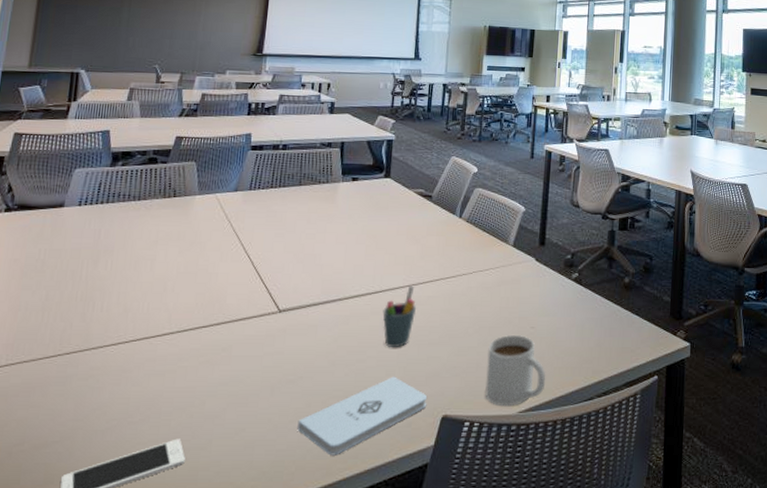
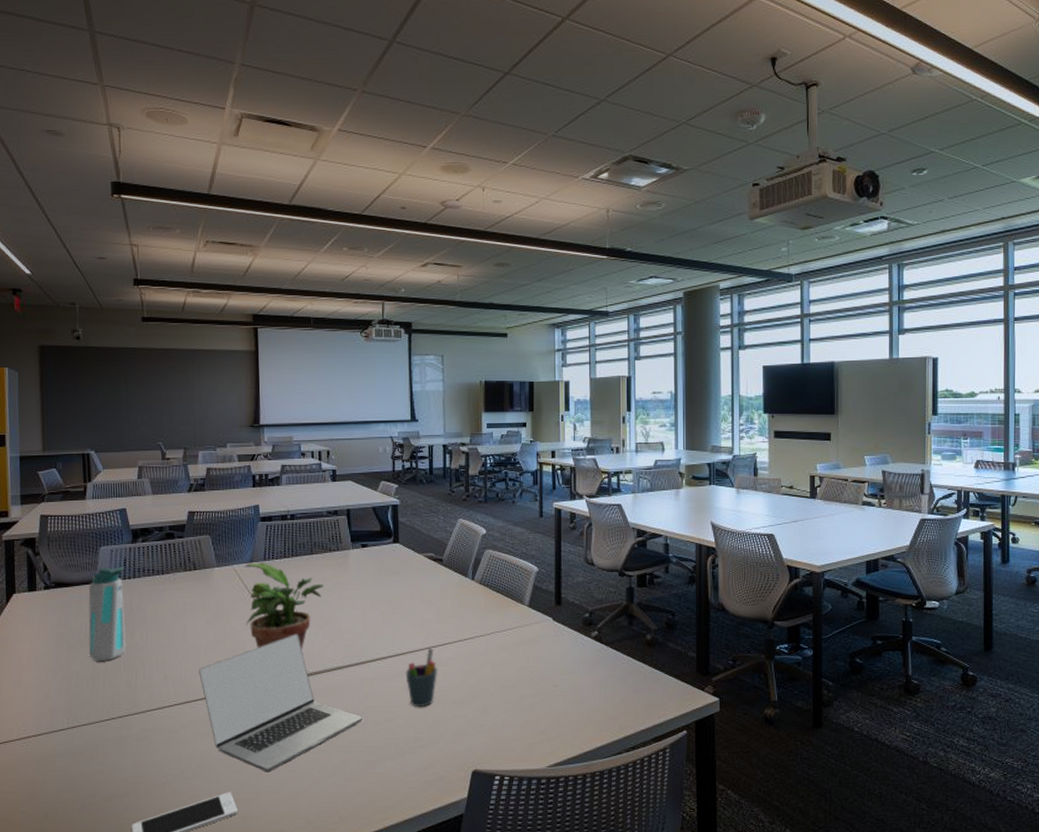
water bottle: none [44,190,99,292] -> present [88,566,126,662]
laptop: none [163,267,333,417] -> present [199,633,363,772]
potted plant: none [222,192,308,285] -> present [244,562,323,650]
notepad: present [297,376,428,456] -> none [336,734,457,807]
mug: present [485,334,546,406] -> none [512,692,572,760]

